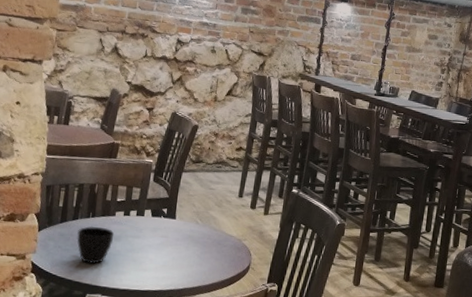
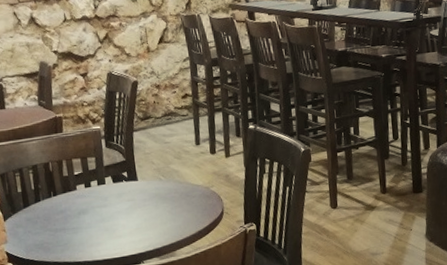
cup: present [76,226,115,264] -> none [43,203,82,242]

